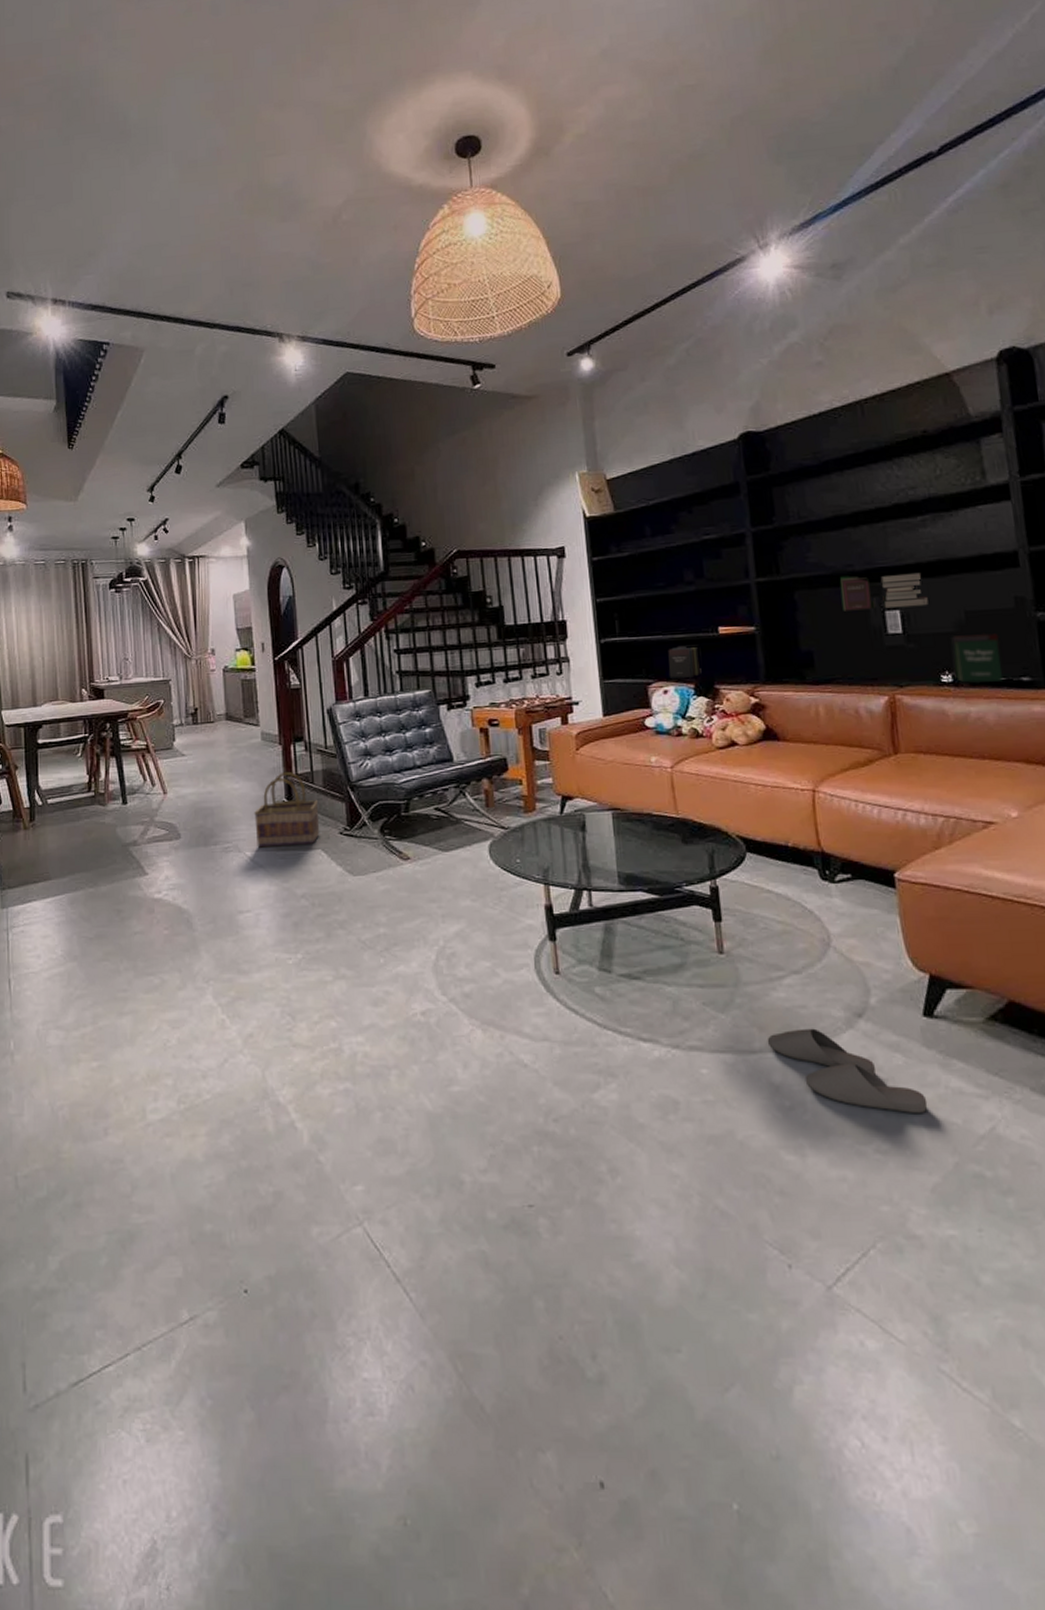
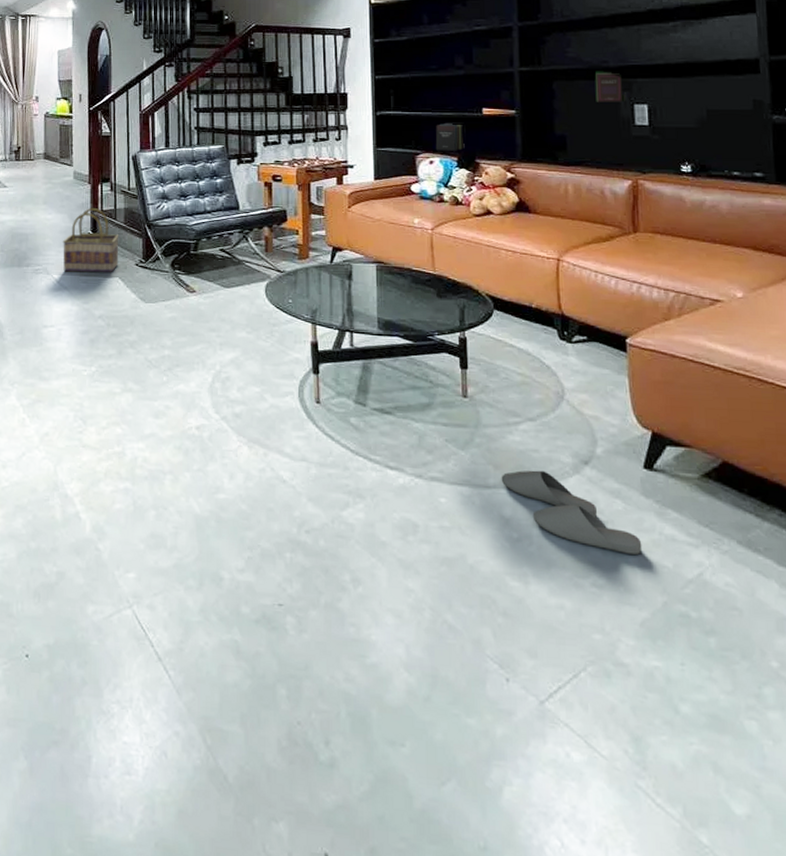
books: present [880,572,928,609] -> none [632,72,674,103]
books: present [950,633,1004,684] -> none [691,130,738,176]

